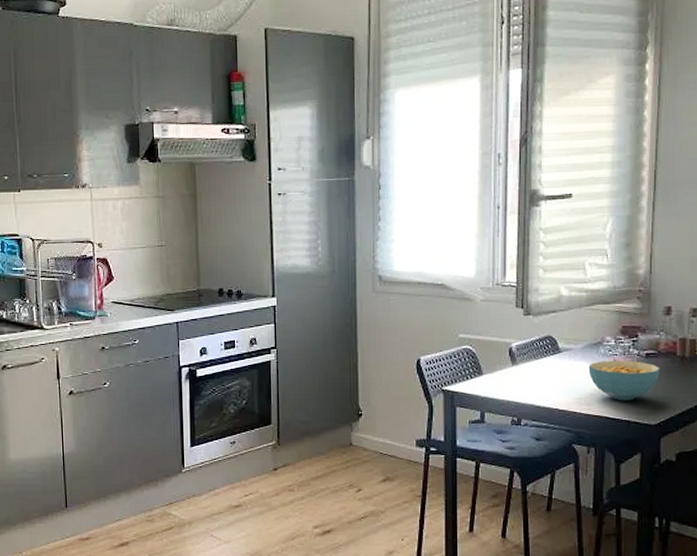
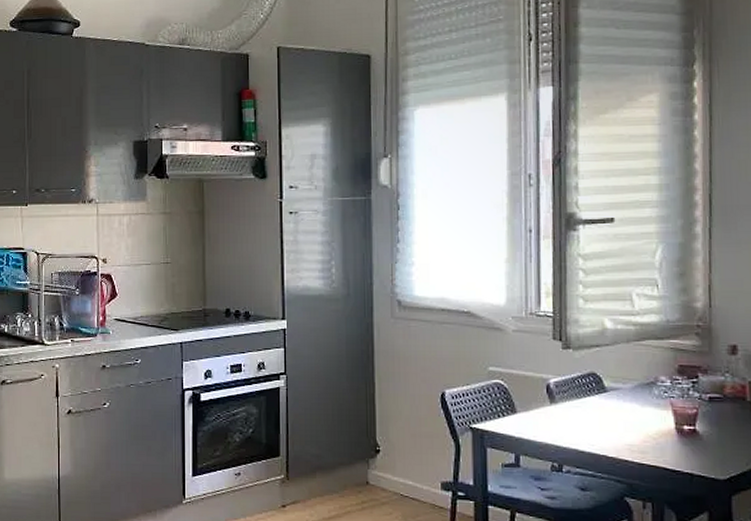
cereal bowl: present [588,360,660,401] -> none [640,403,728,450]

